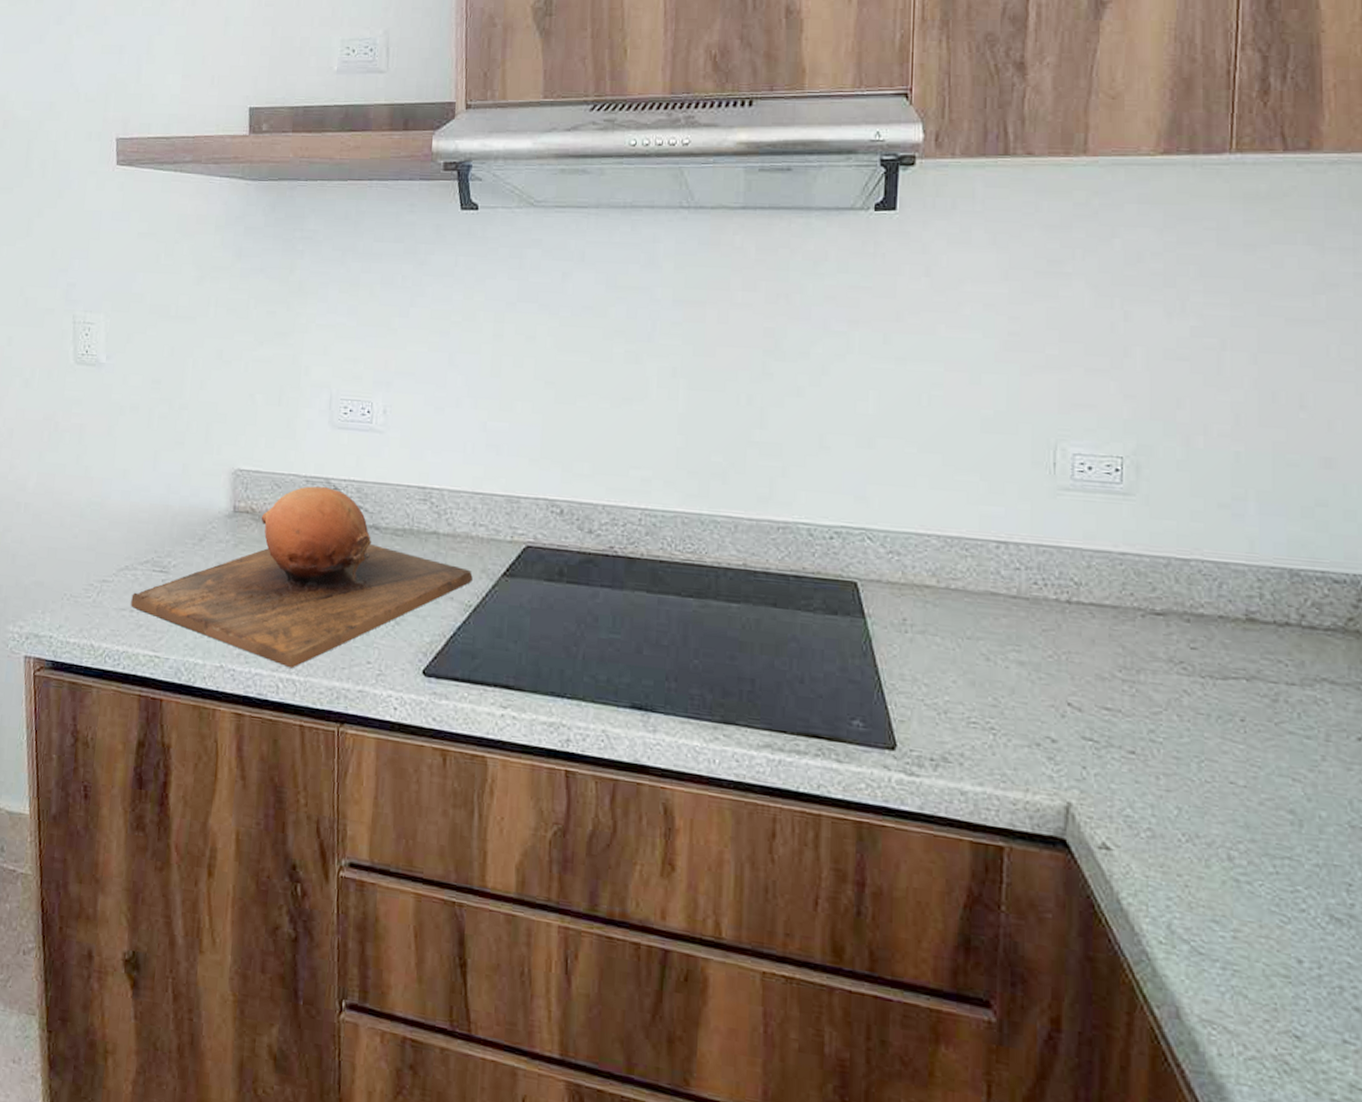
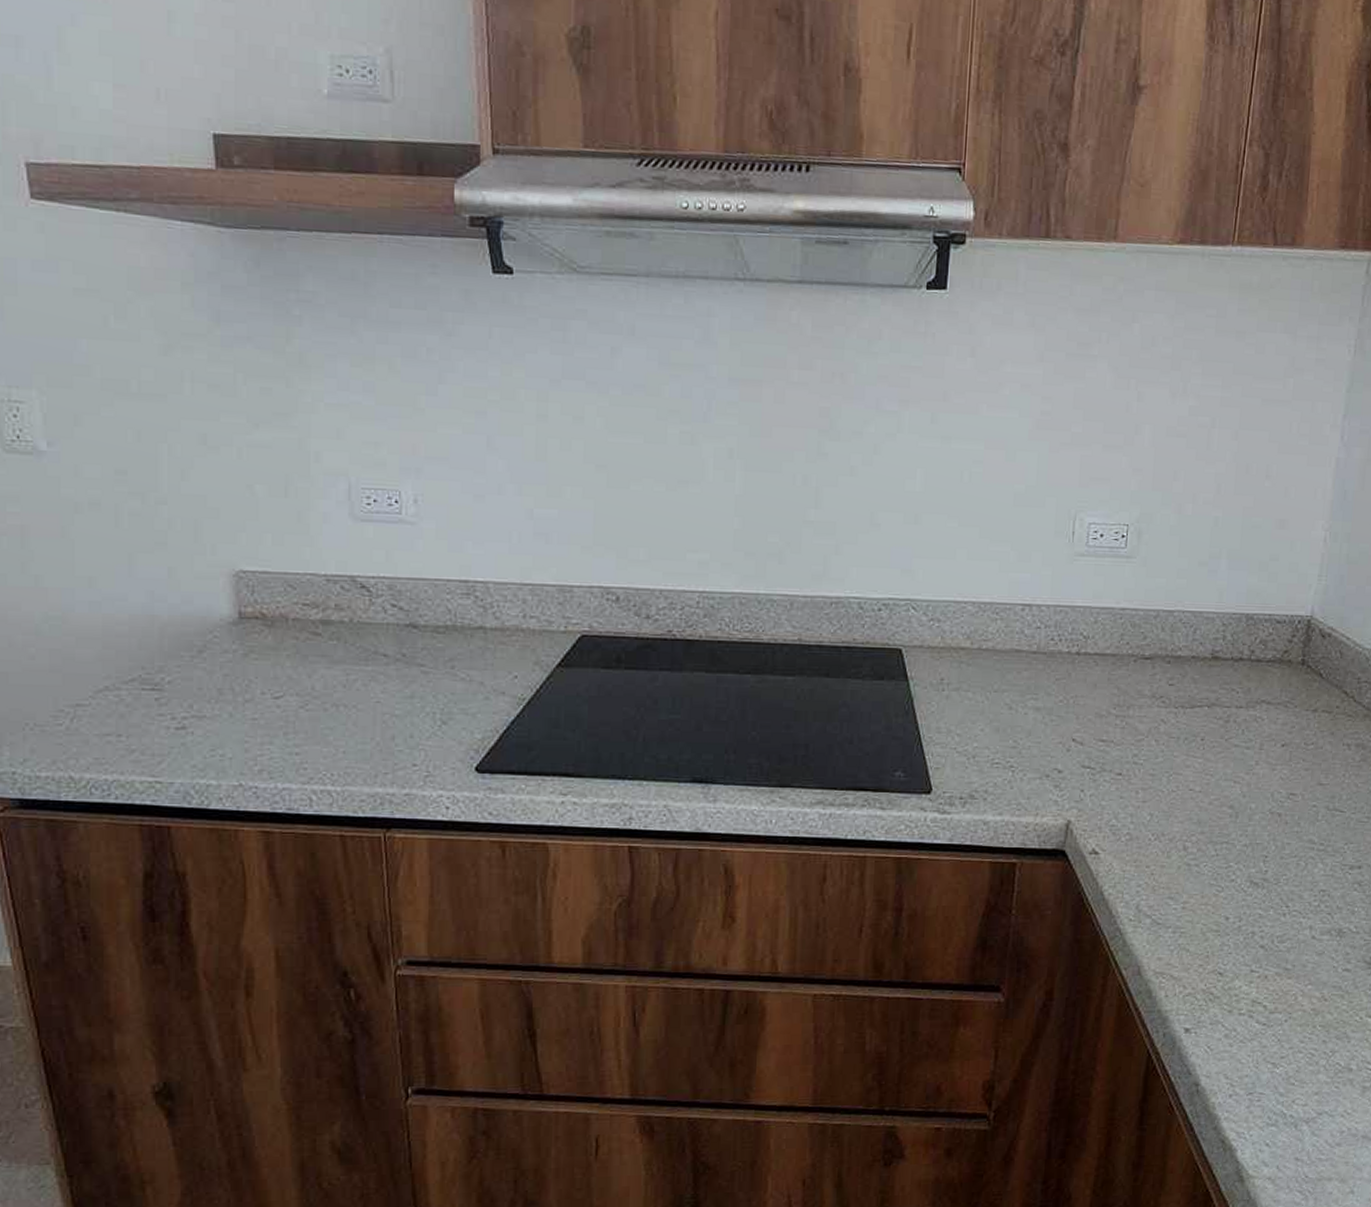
chopping board: present [131,486,473,669] -> none [117,585,525,779]

